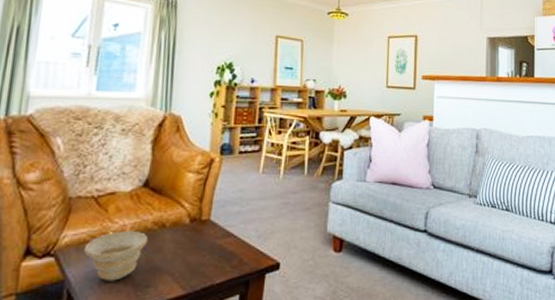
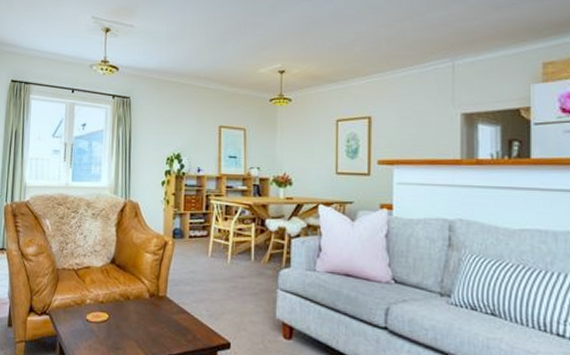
bowl: present [84,230,147,281] -> none [69,299,116,341]

